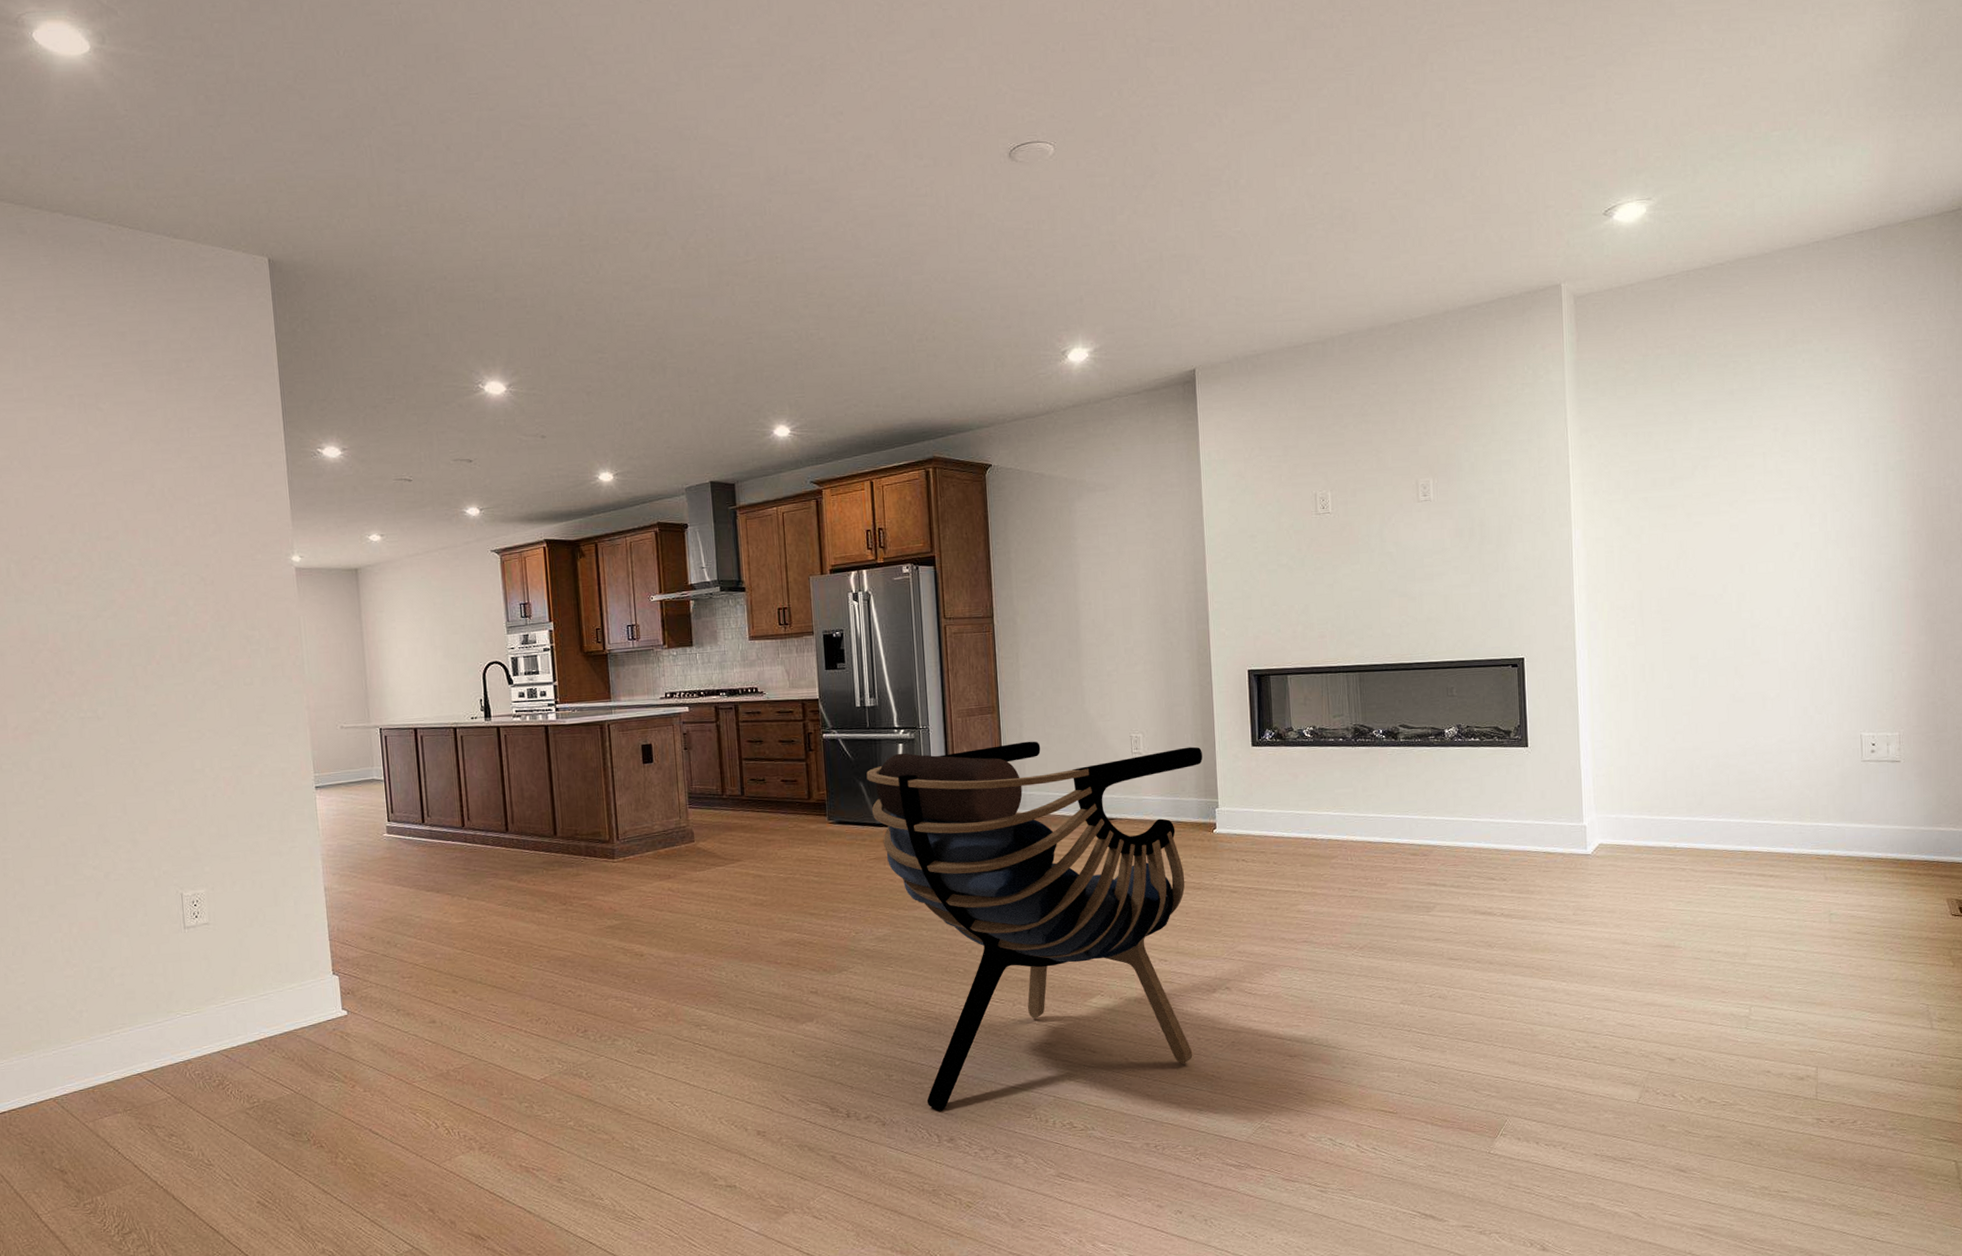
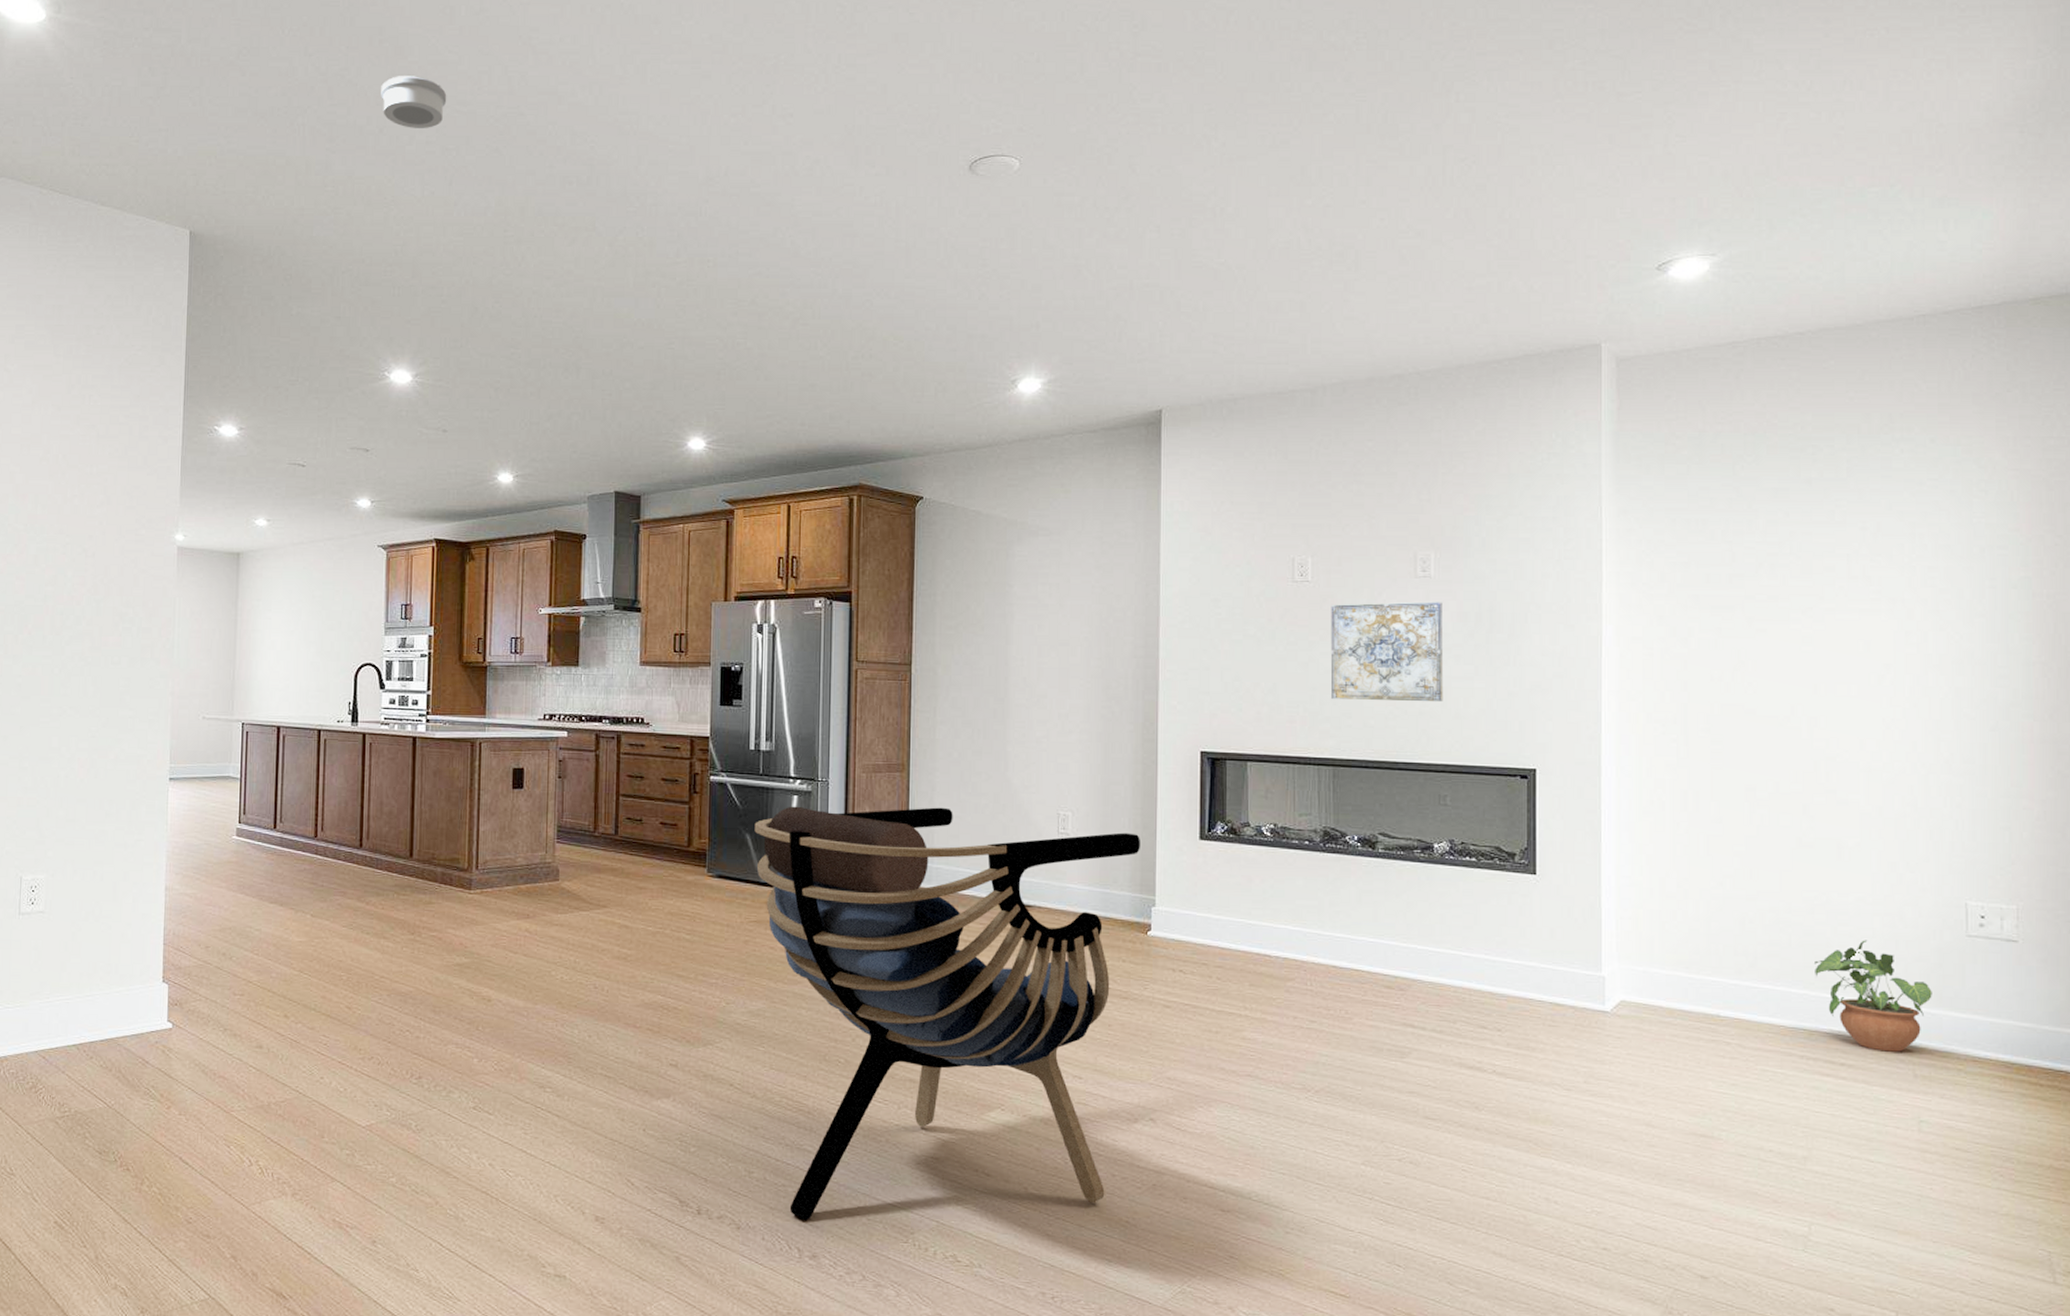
smoke detector: none [443,91,510,144] -> present [381,76,447,128]
wall art: none [1349,521,1446,614] -> present [1330,601,1444,701]
potted plant: none [1748,773,1837,862] -> present [1815,940,1932,1052]

